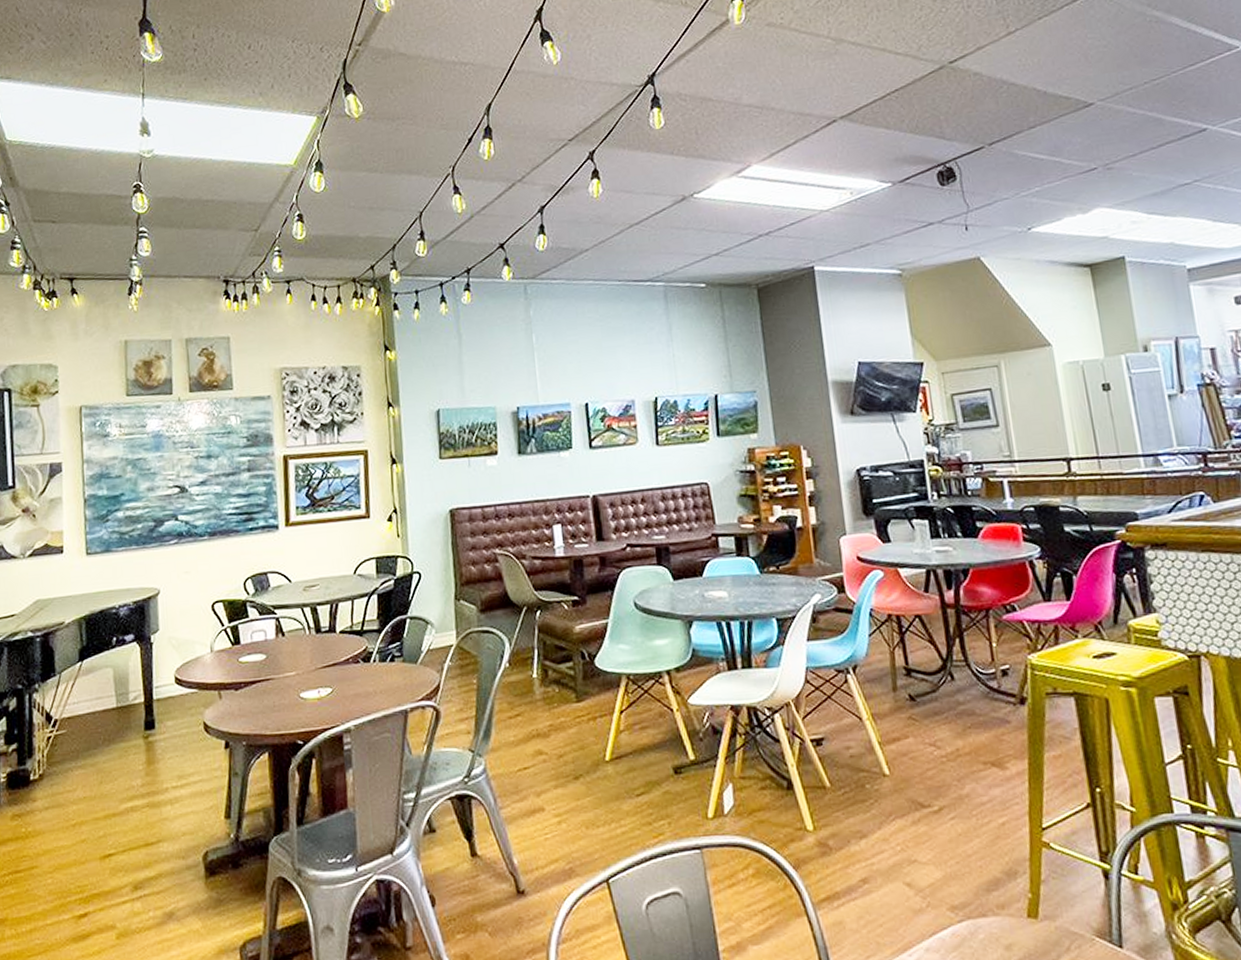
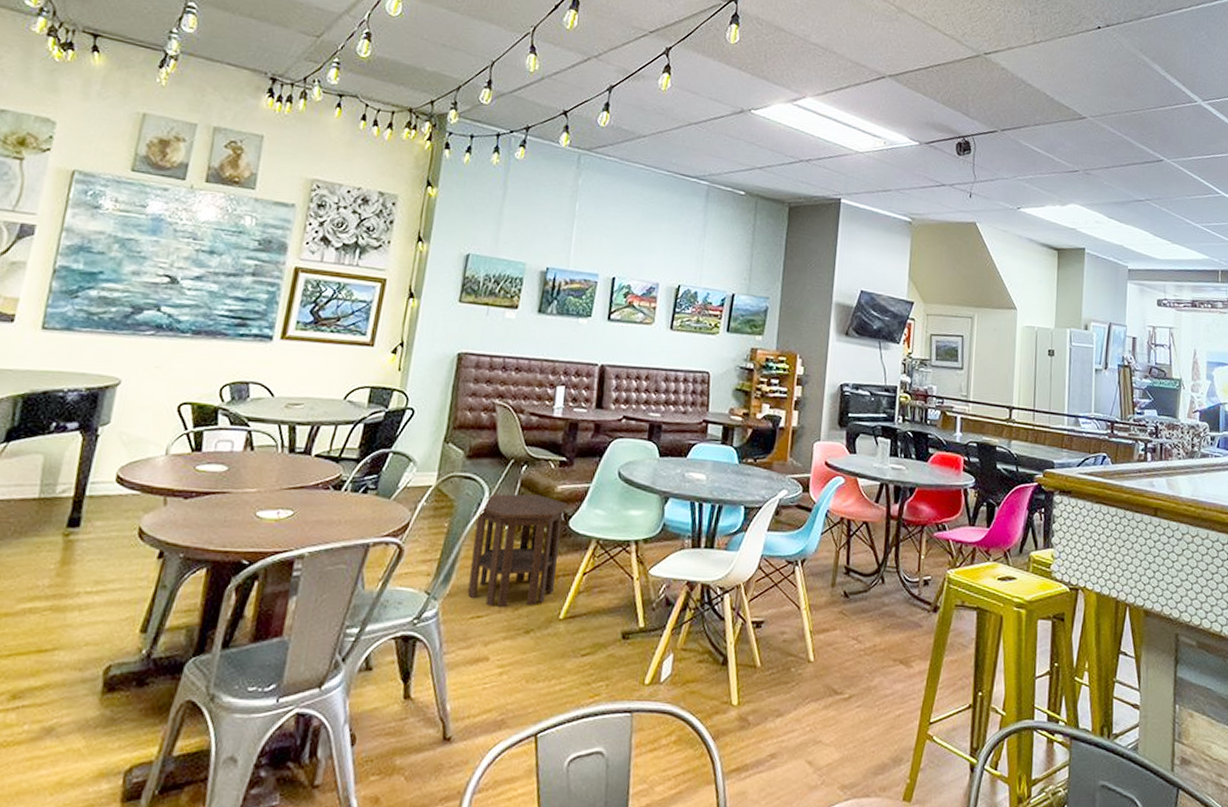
side table: none [501,638,595,757] -> present [468,494,569,608]

